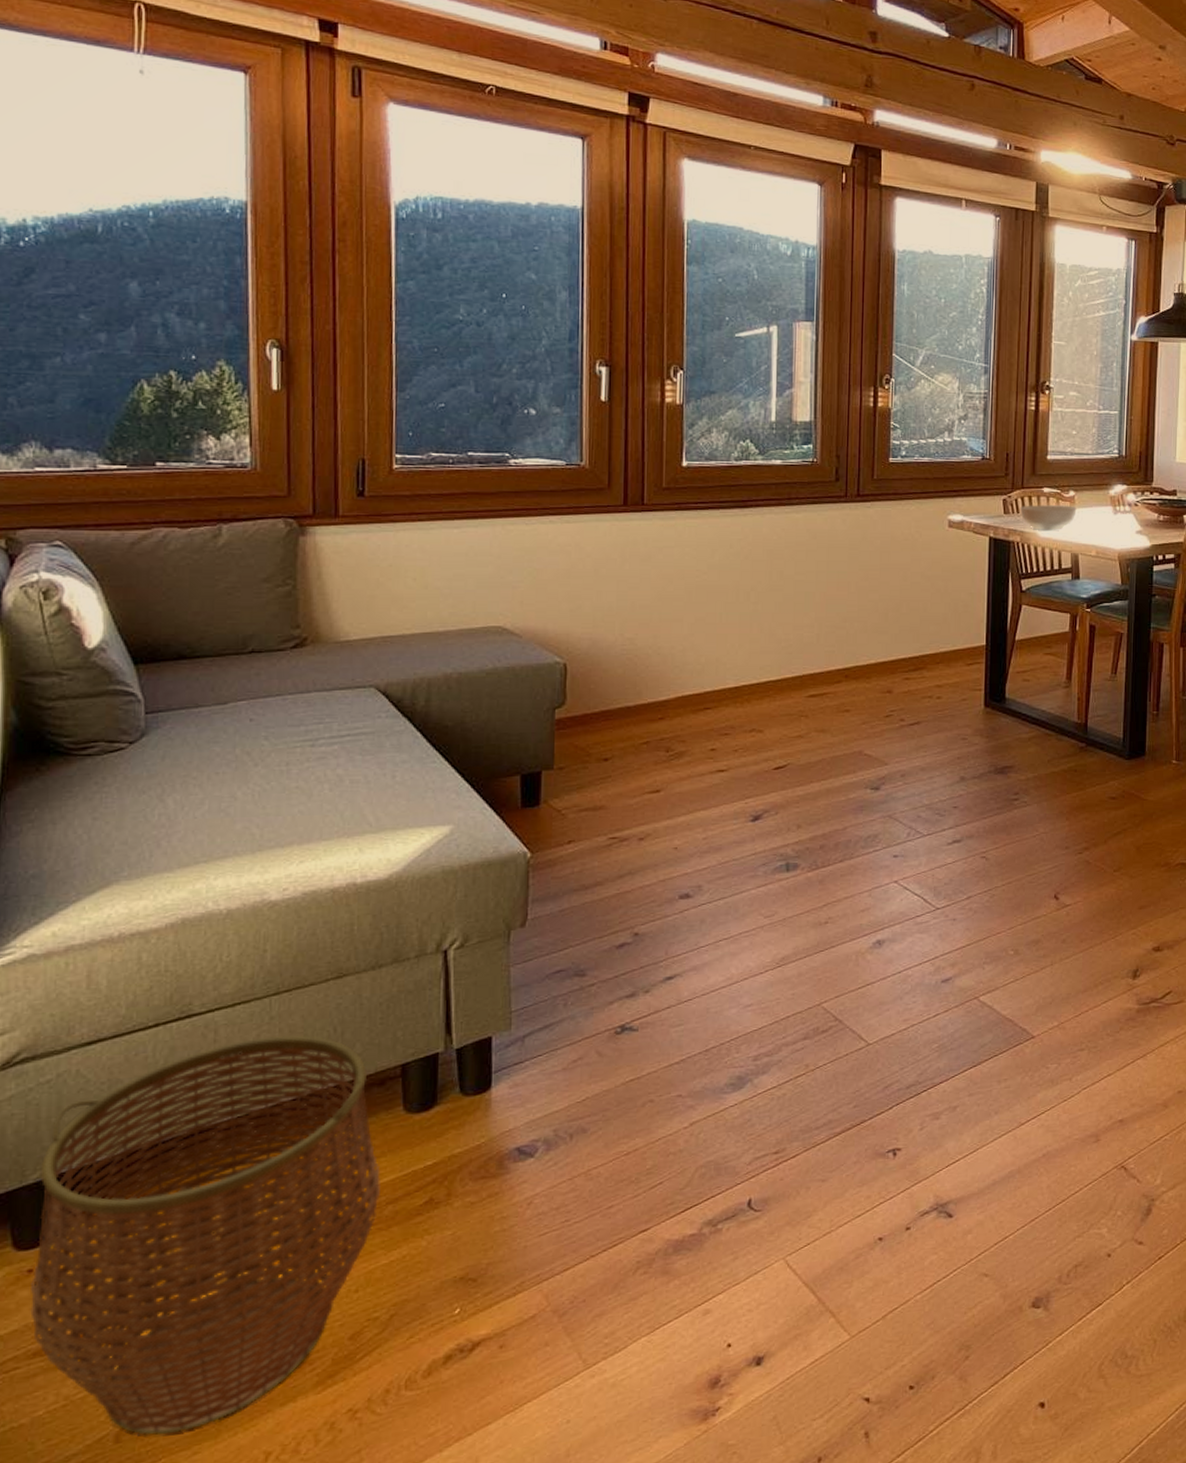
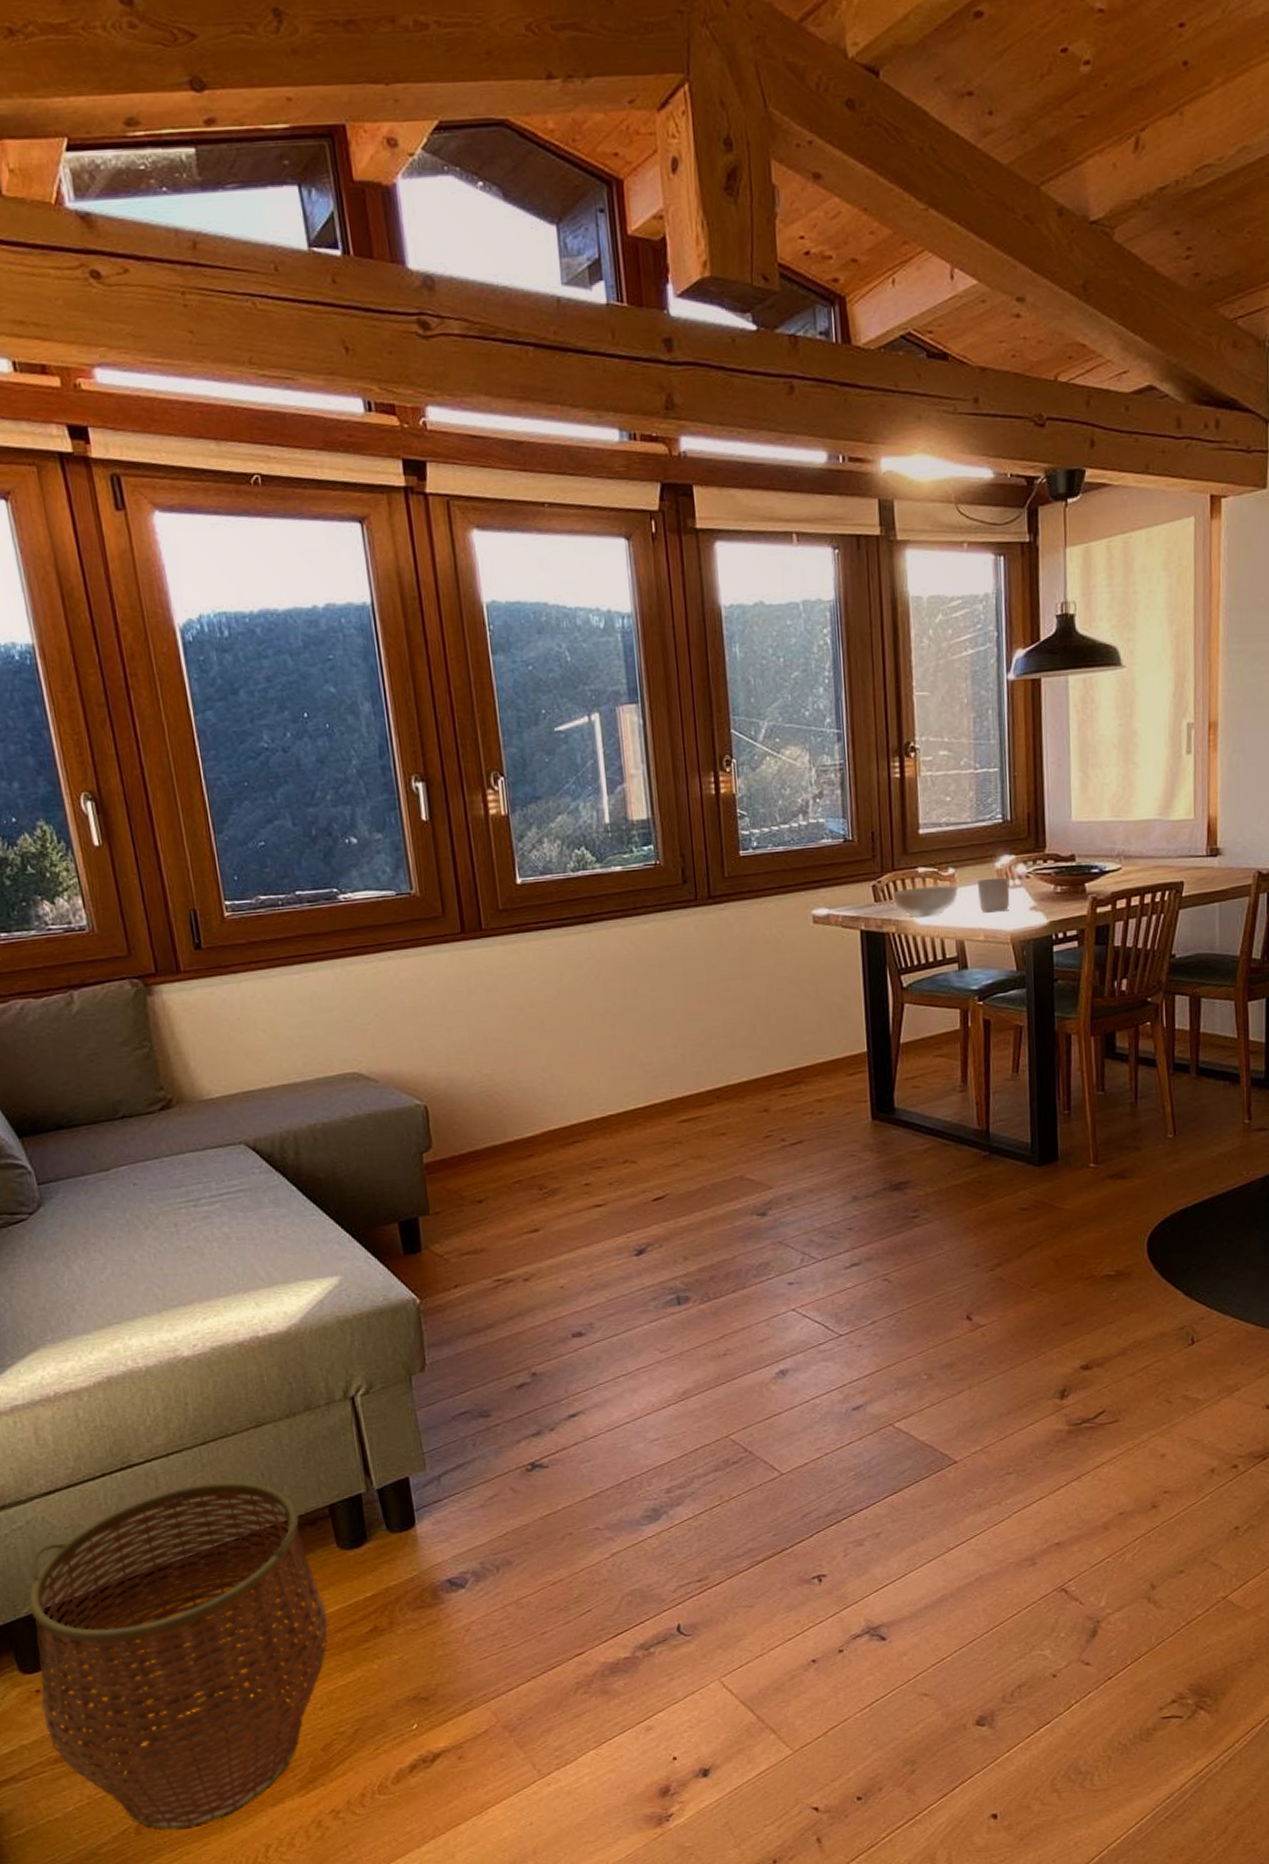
mug: none [1093,503,1120,533] -> present [978,877,1010,913]

